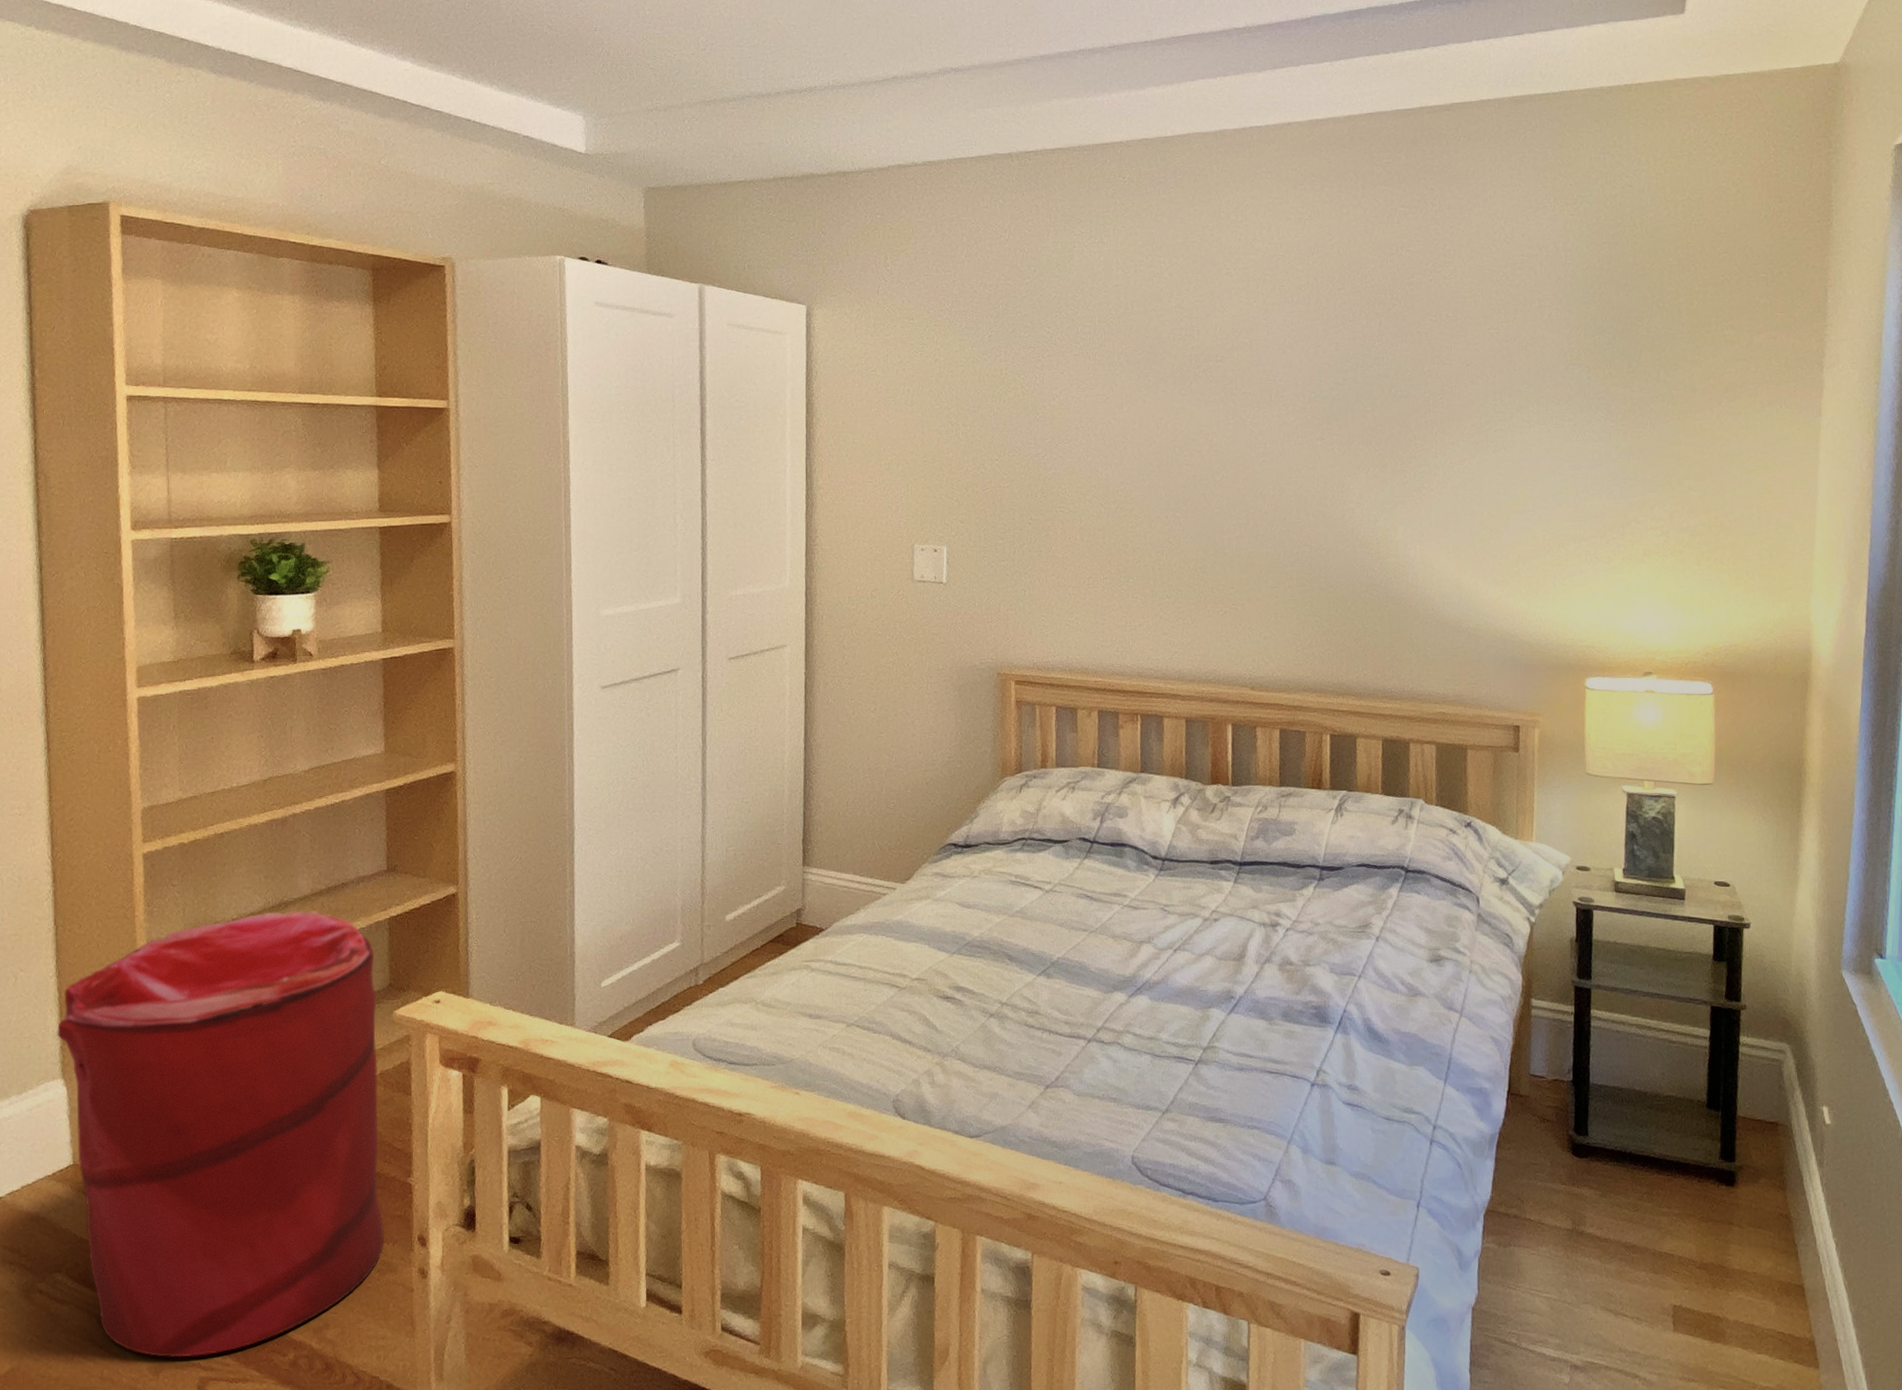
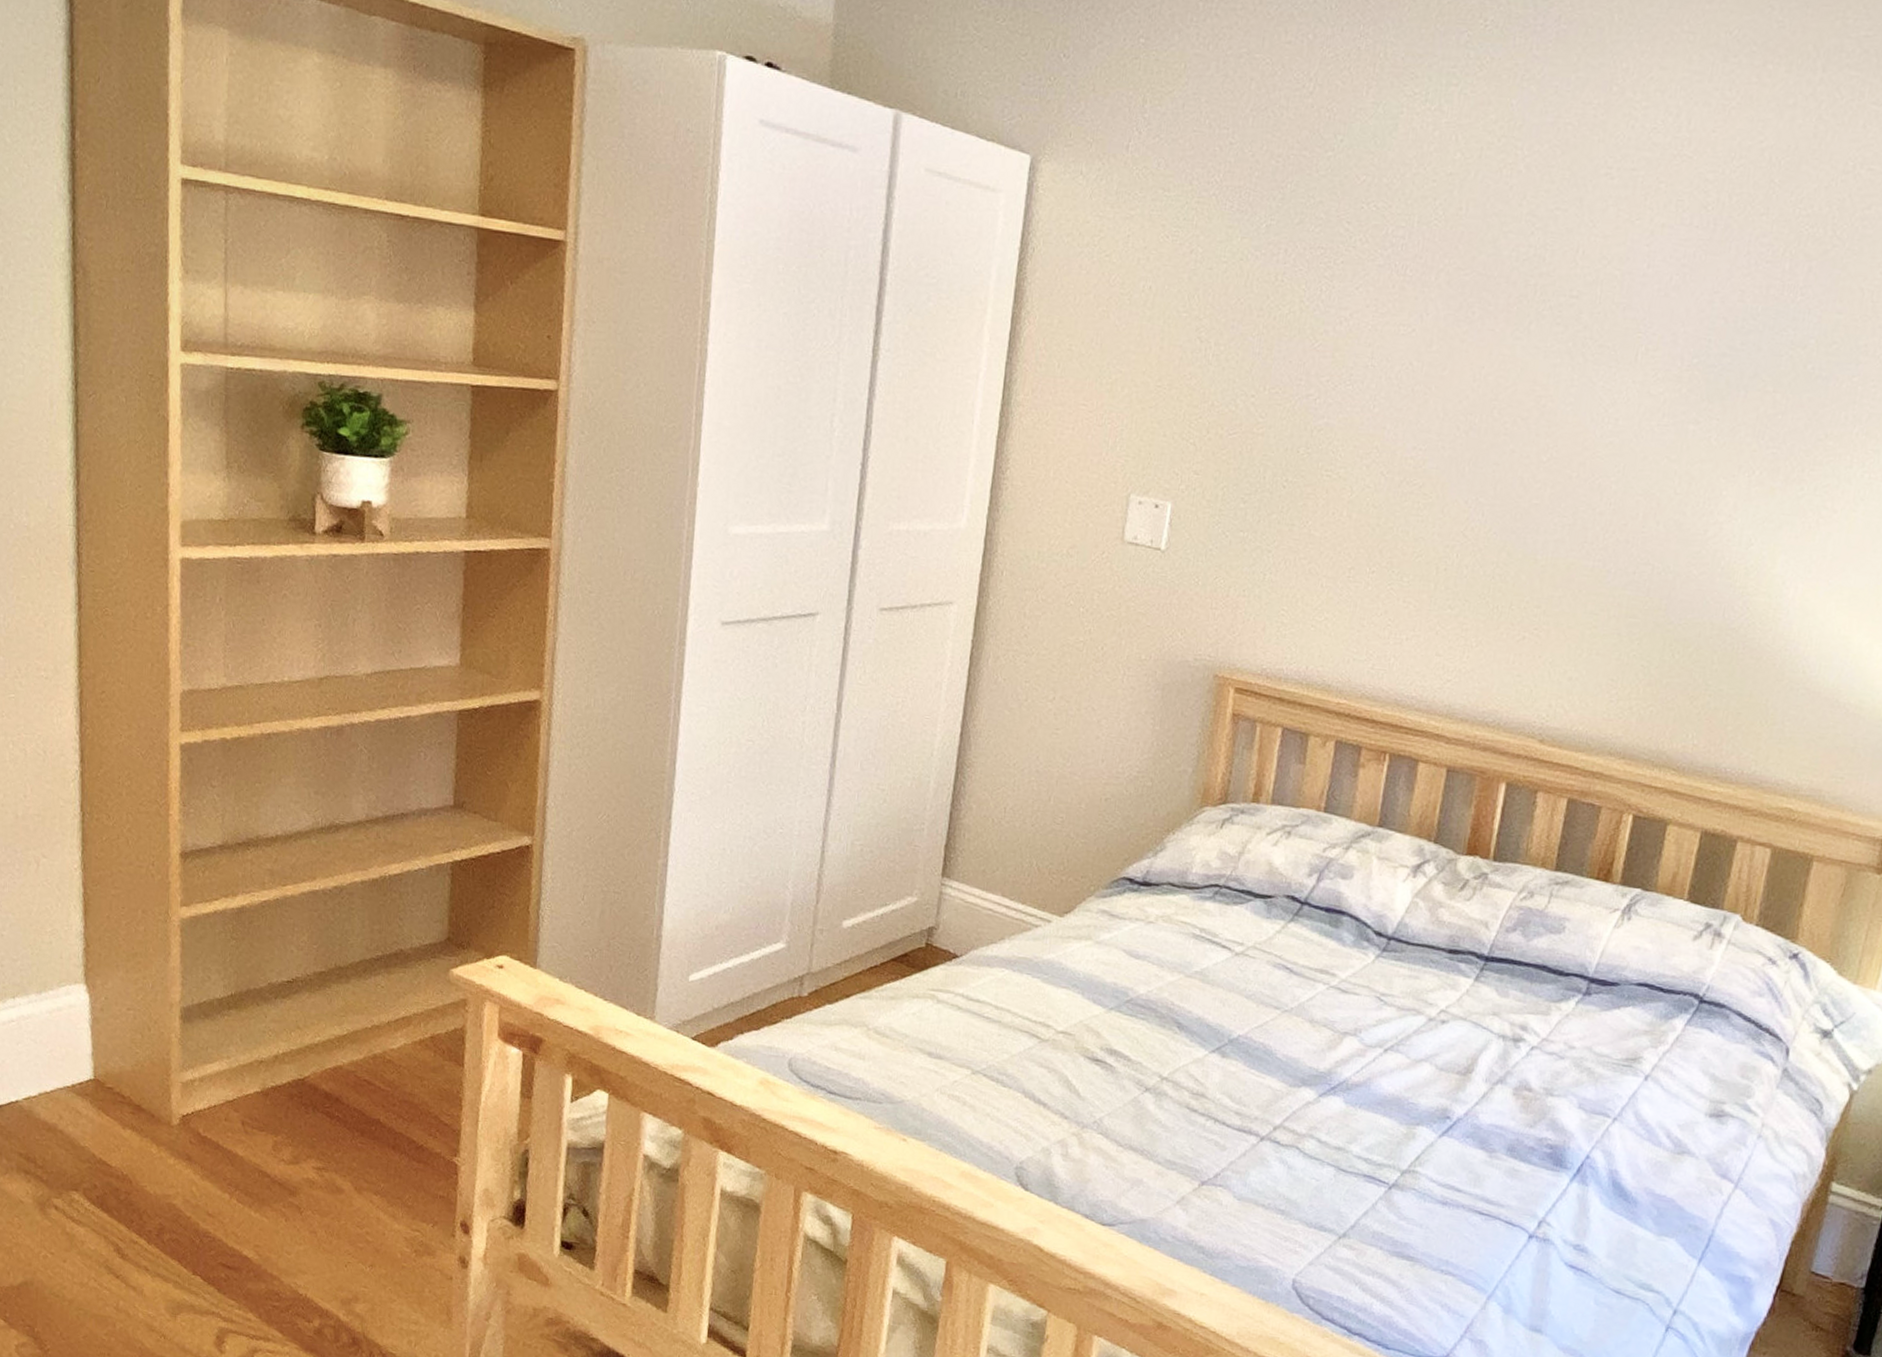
laundry hamper: present [57,910,385,1358] -> none [81,833,432,1306]

